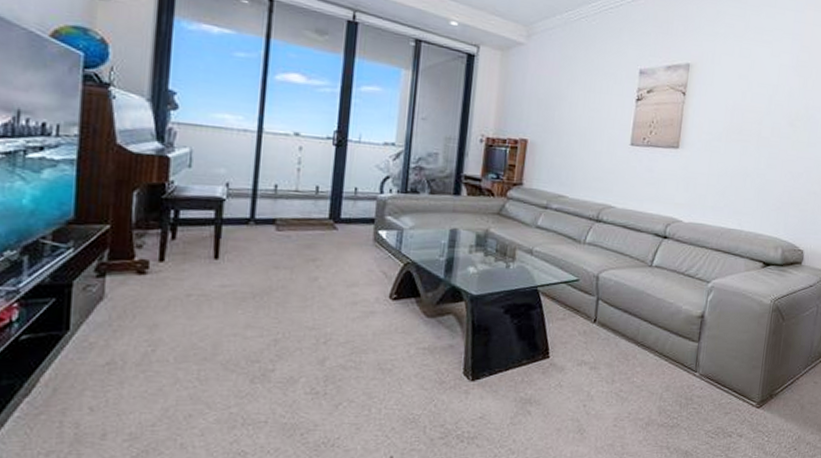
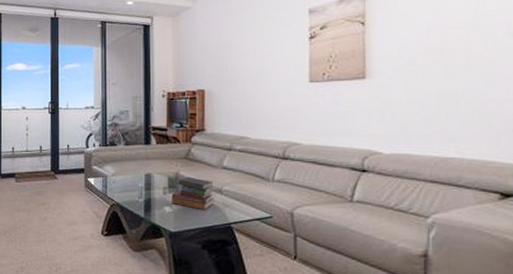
books: none [477,234,525,271] -> present [172,177,214,210]

